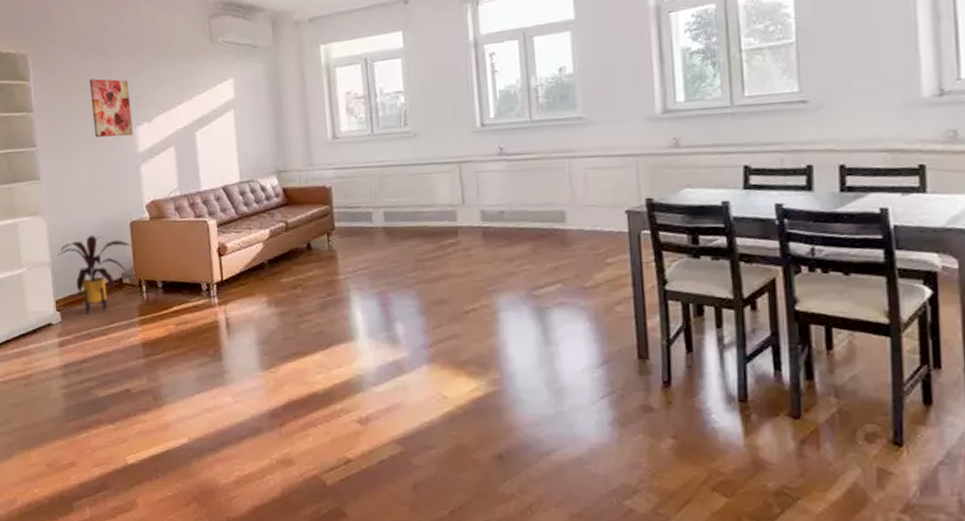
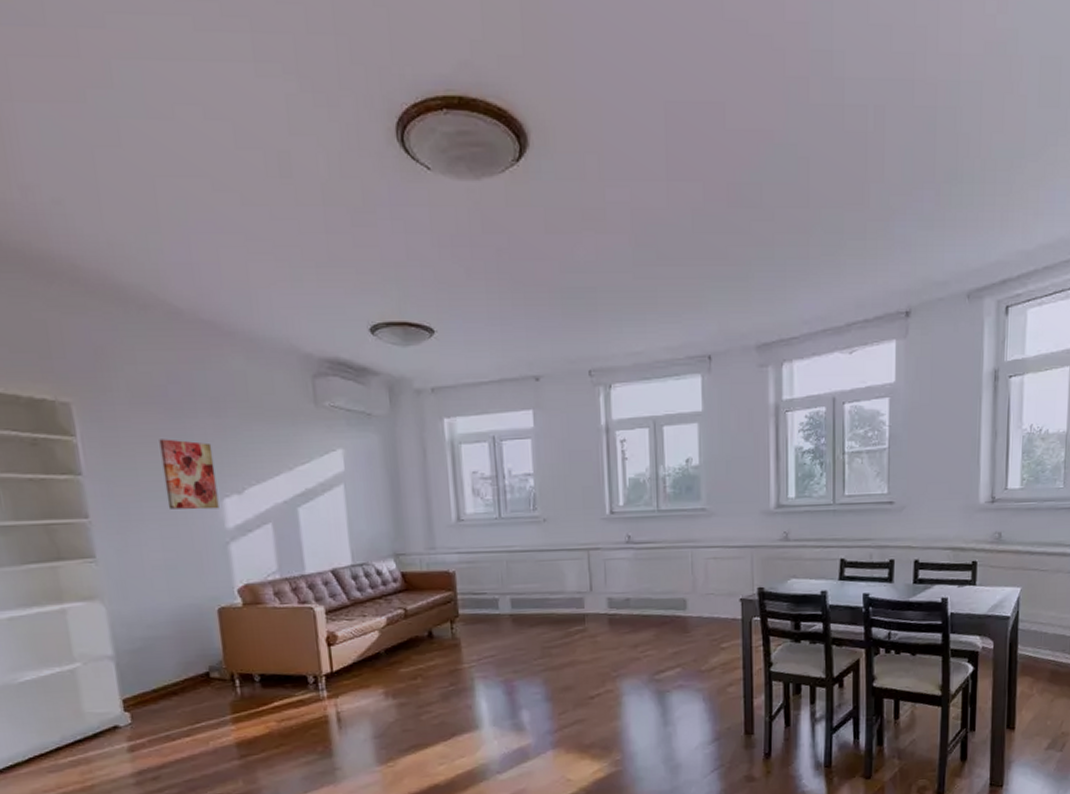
house plant: present [57,234,132,315] -> none [123,623,221,714]

